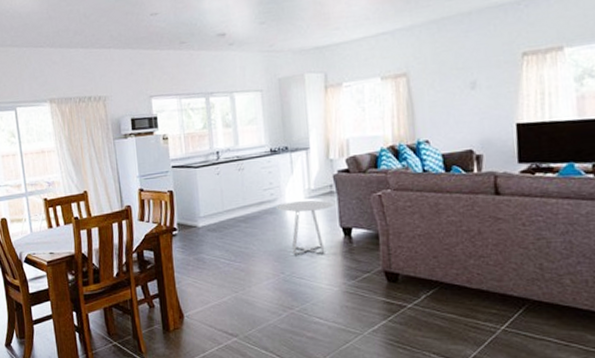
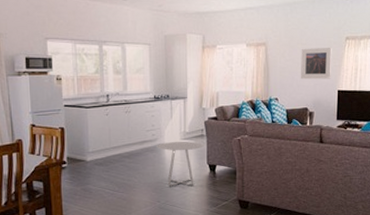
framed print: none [456,68,505,114] -> present [301,47,332,80]

